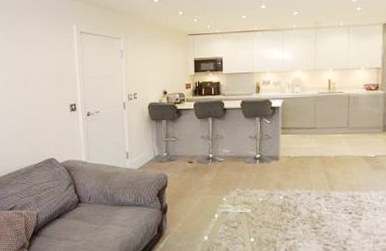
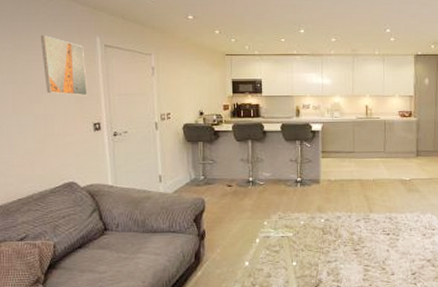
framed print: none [28,26,65,80] -> present [41,35,87,96]

